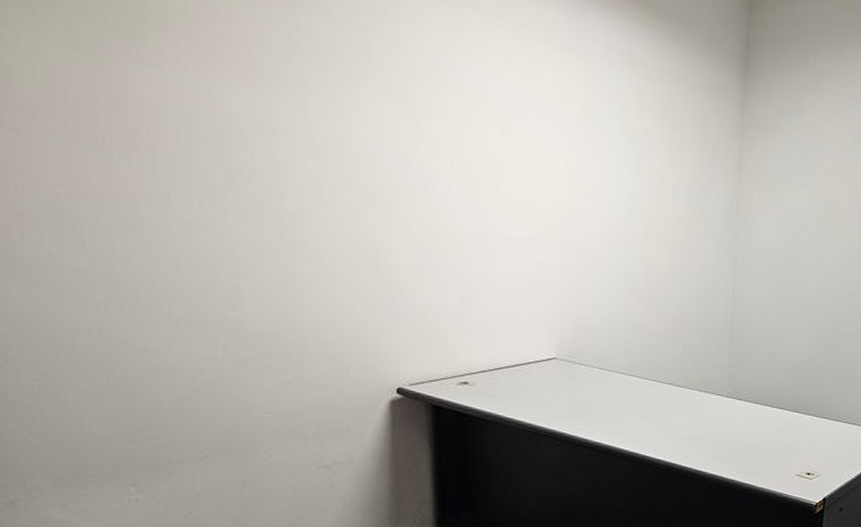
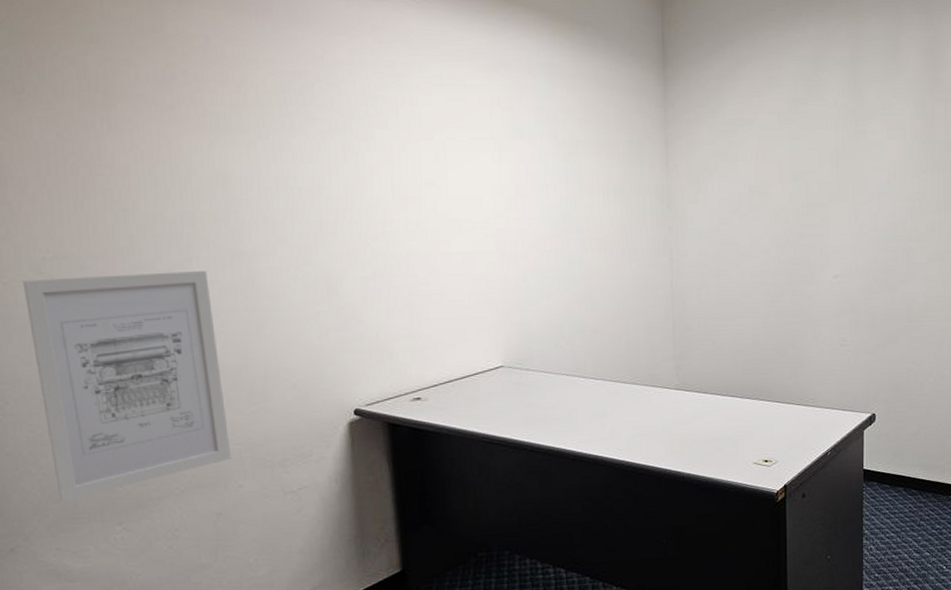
wall art: none [31,215,262,458] -> present [22,270,232,503]

